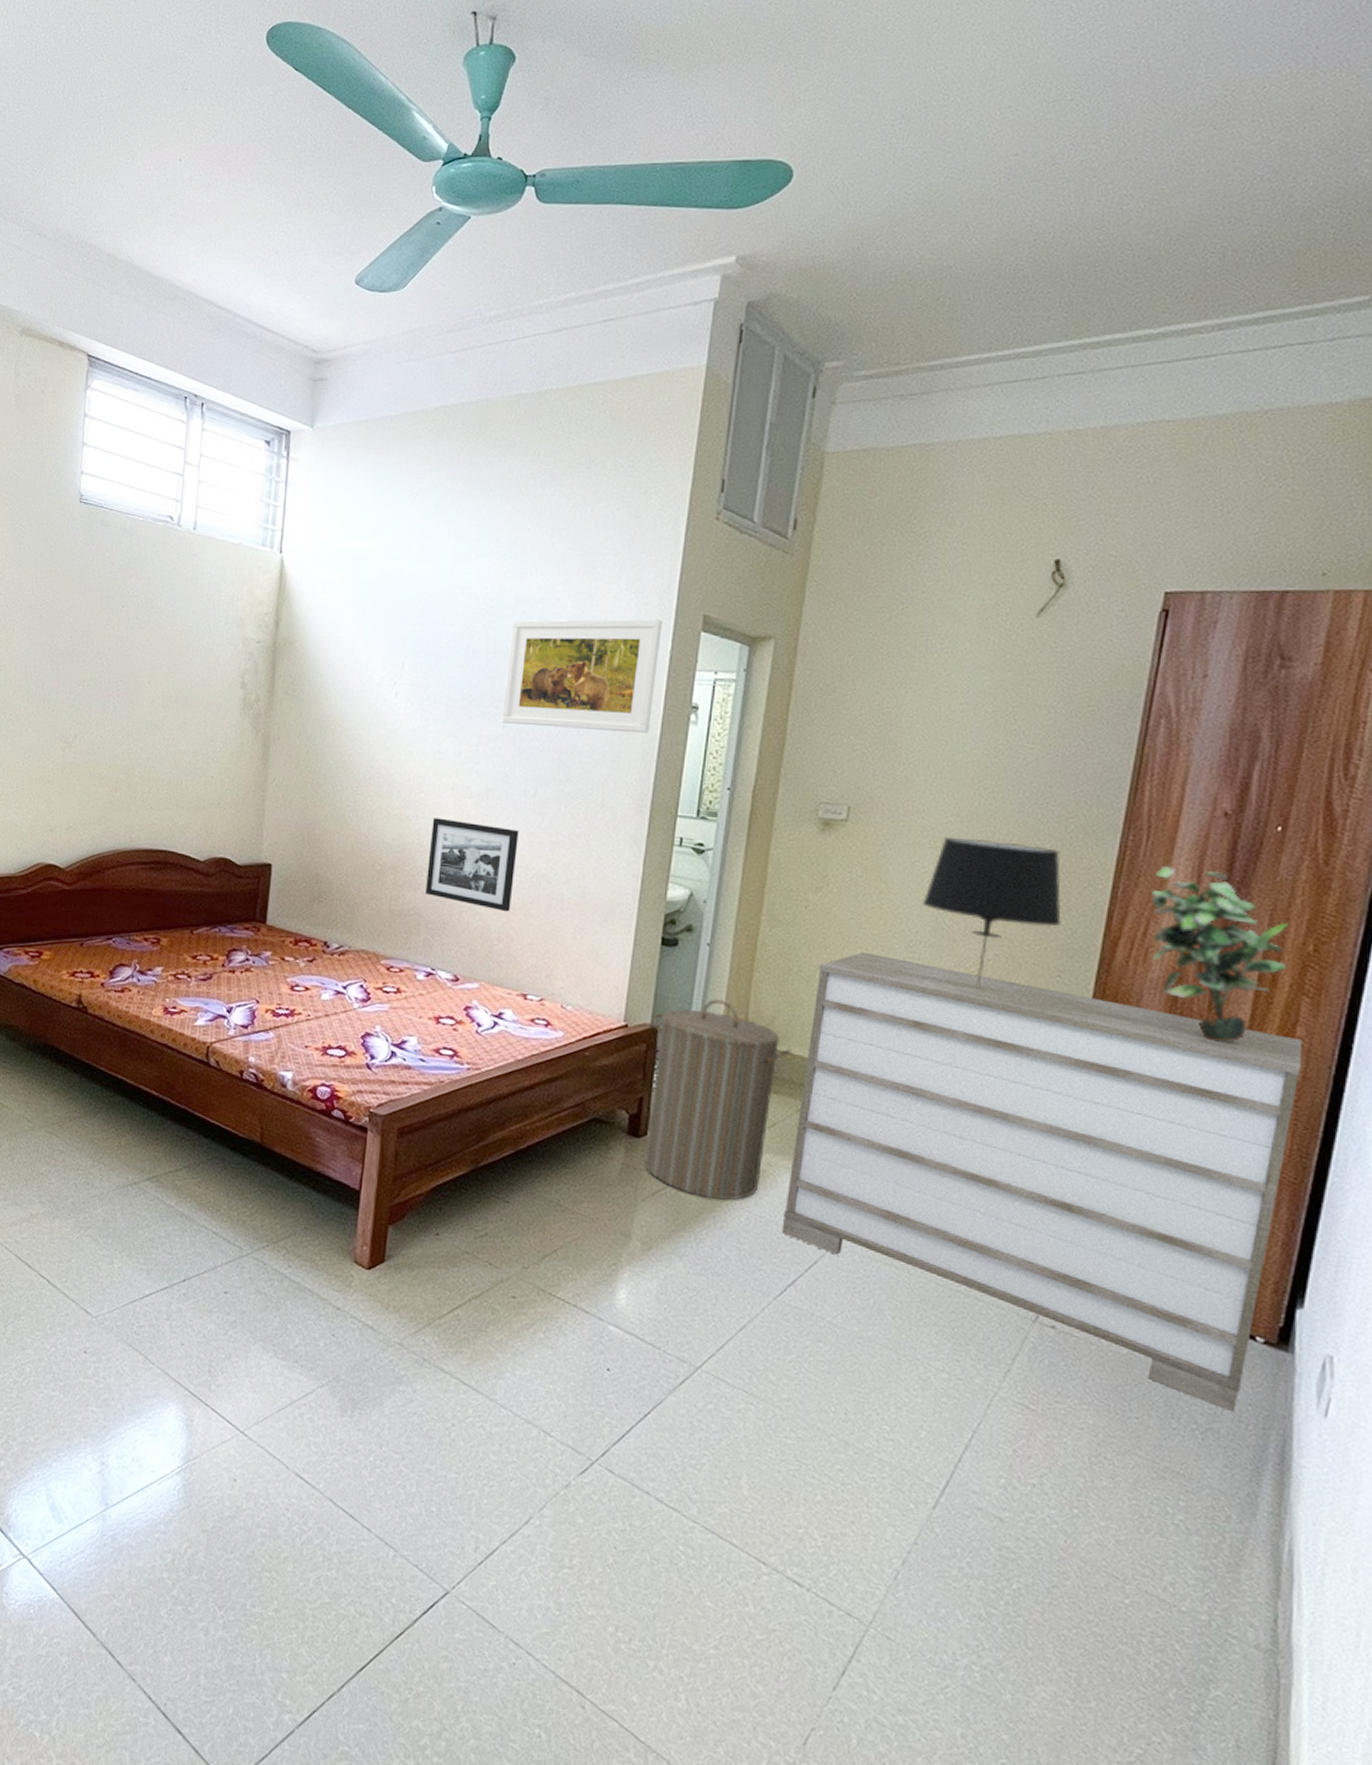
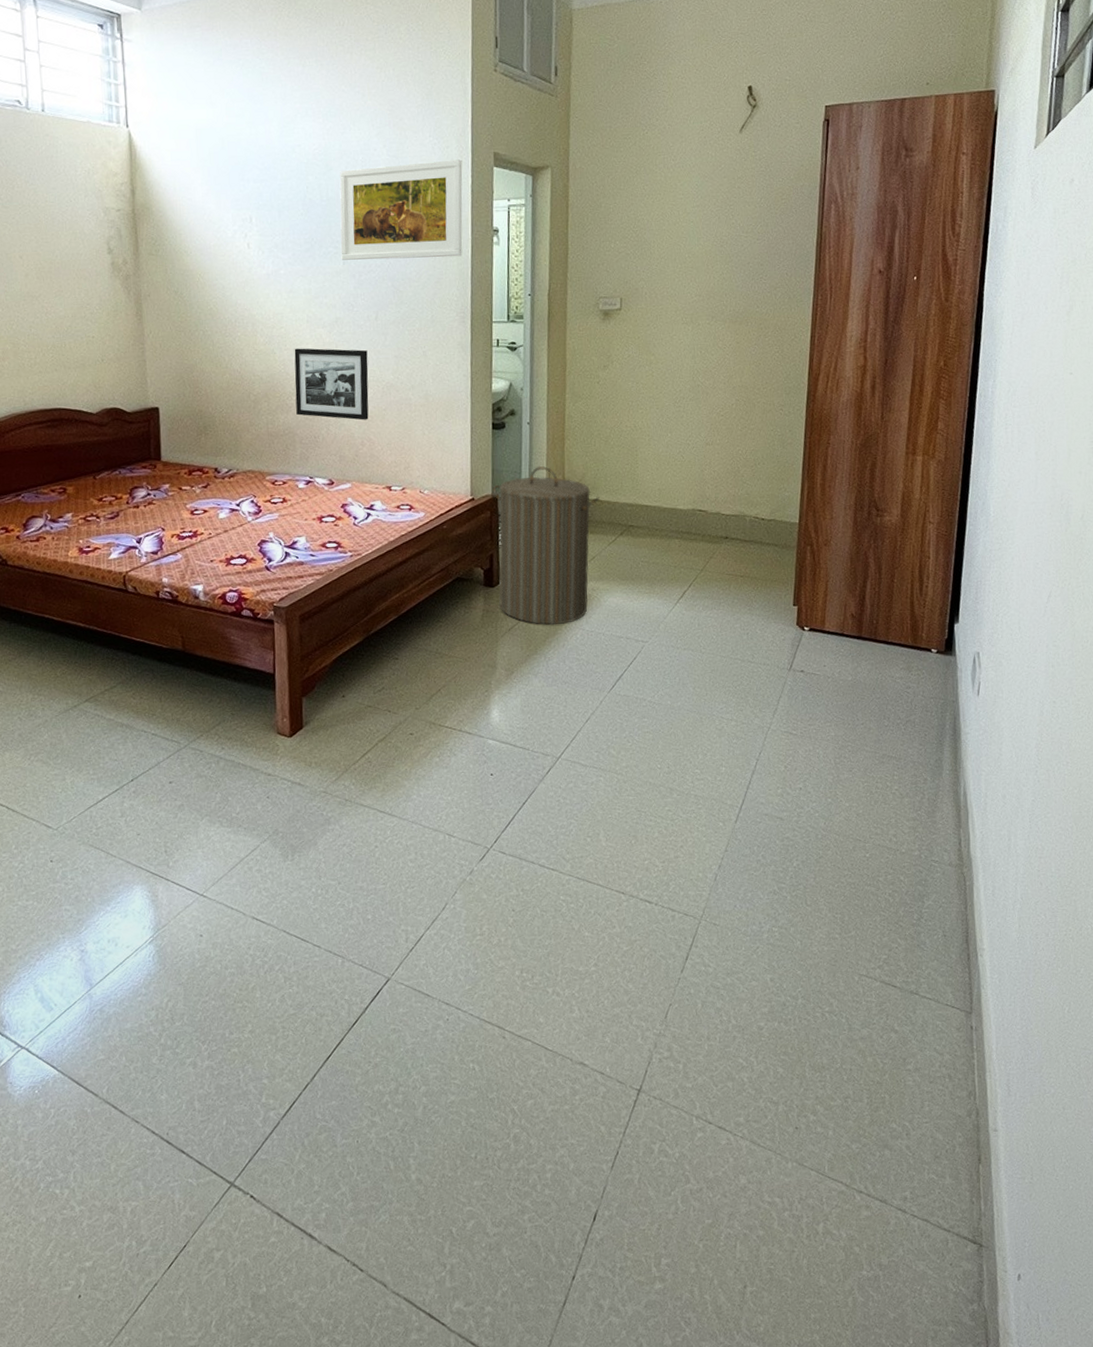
dresser: present [781,952,1302,1413] -> none [608,412,943,706]
table lamp: present [923,836,1061,987] -> none [682,312,779,427]
potted plant: present [1151,866,1288,1042] -> none [837,315,929,441]

